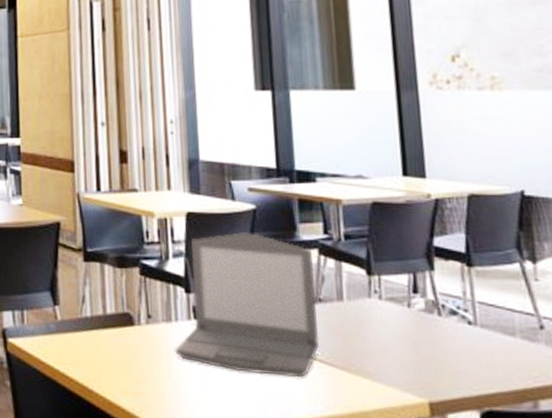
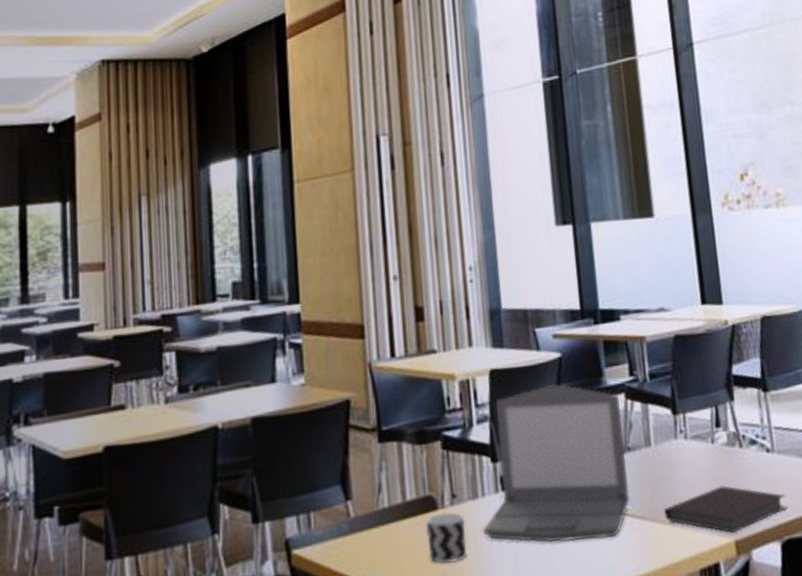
cup: none [123,329,160,373] -> present [426,512,468,564]
notebook: none [354,348,489,395] -> present [664,485,788,533]

